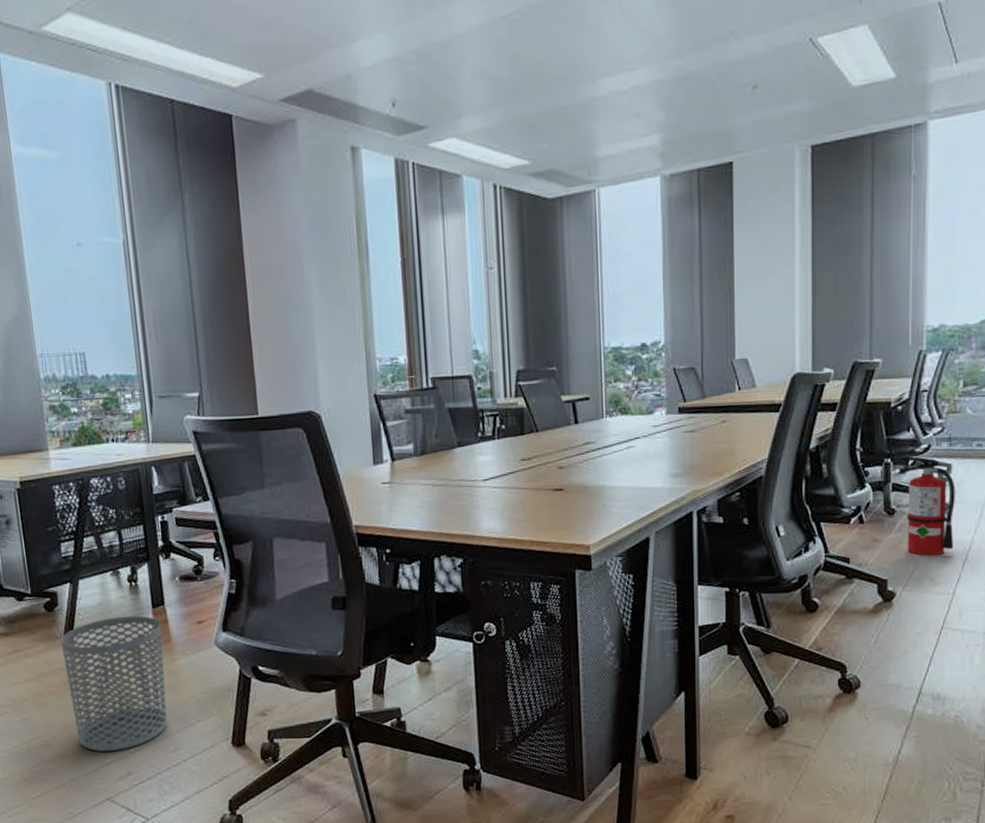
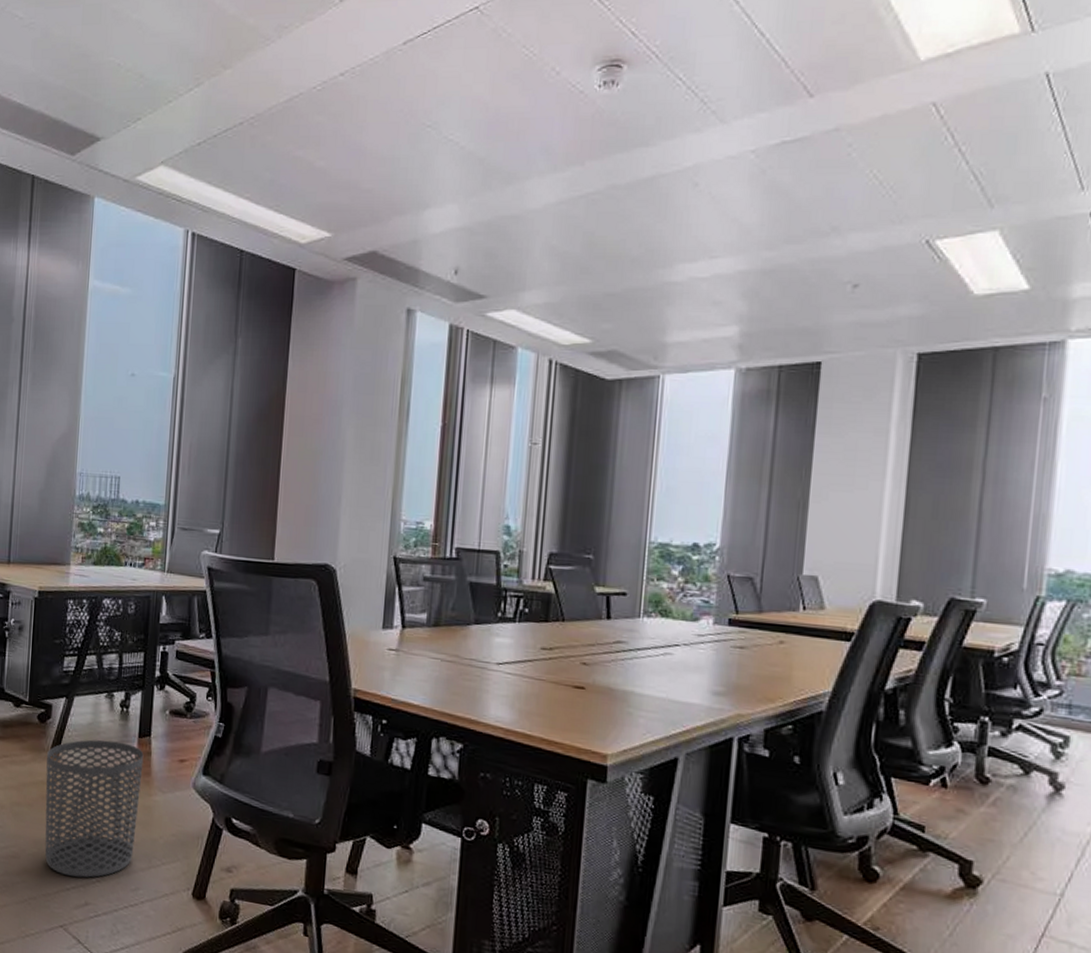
fire extinguisher: present [898,455,955,556] -> none [997,716,1073,844]

